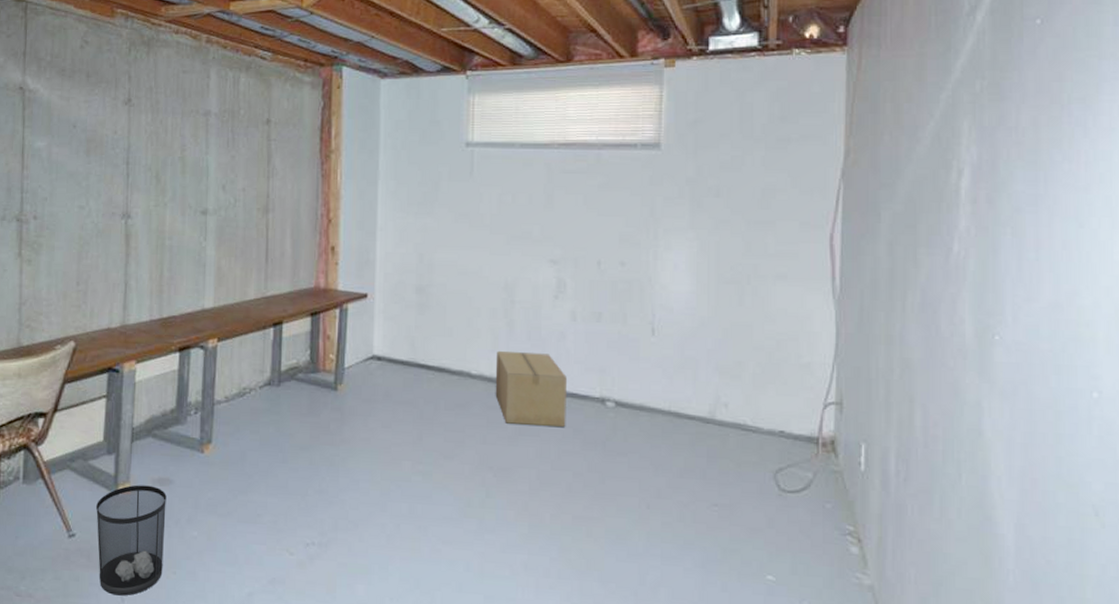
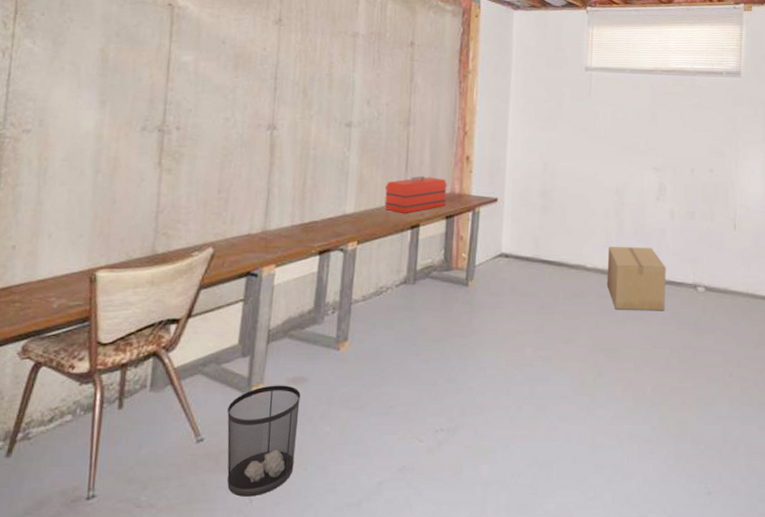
toolbox: none [245,268,311,309] -> present [384,175,447,213]

